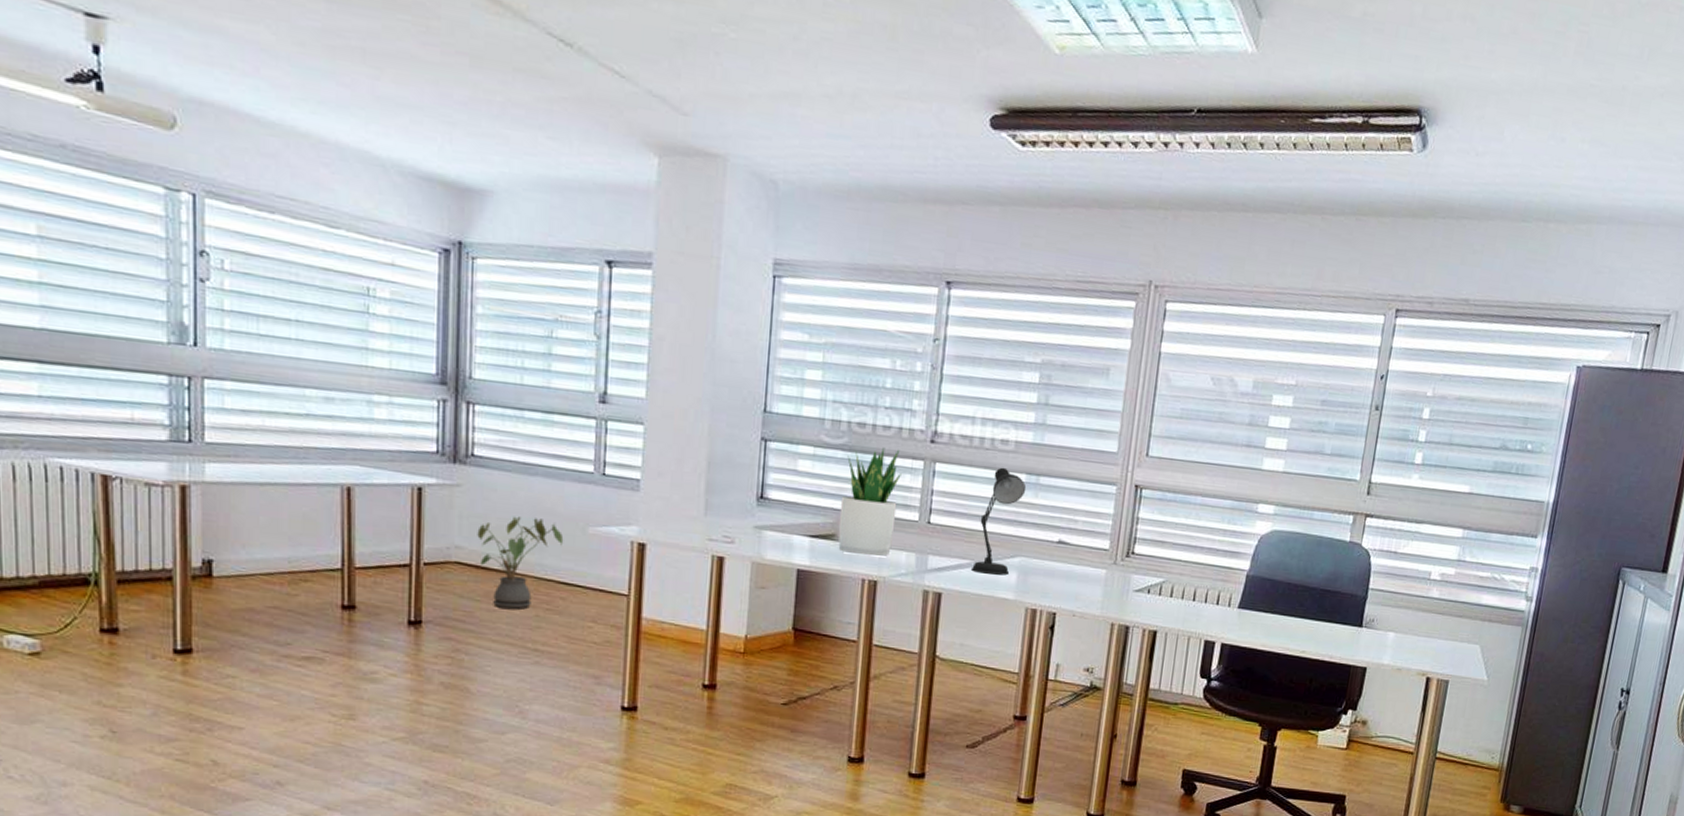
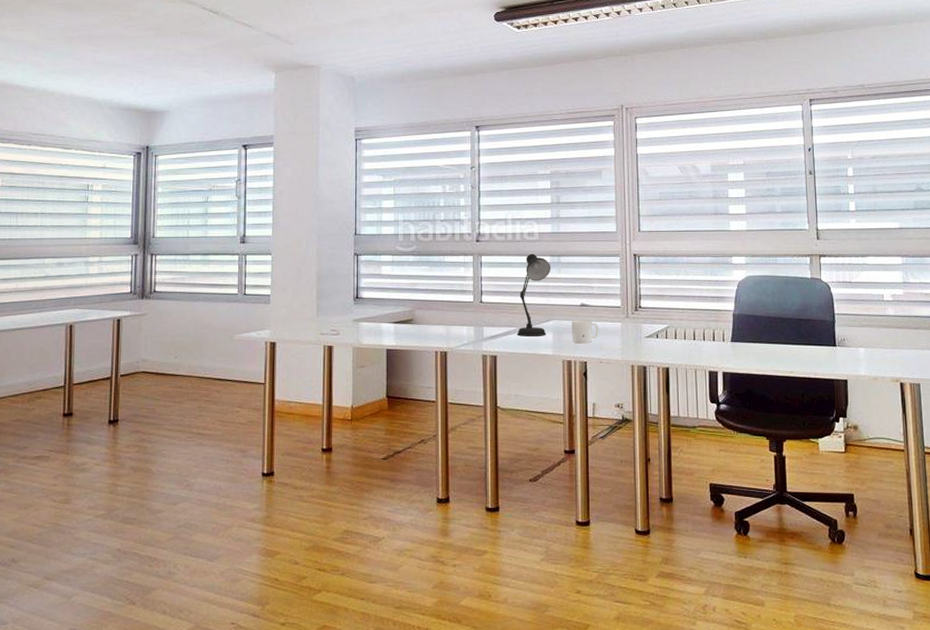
house plant: present [477,516,564,610] -> none [157,332,218,404]
planter: present [838,447,902,557] -> none [414,249,457,333]
mug: none [1040,560,1078,591] -> present [571,321,600,344]

